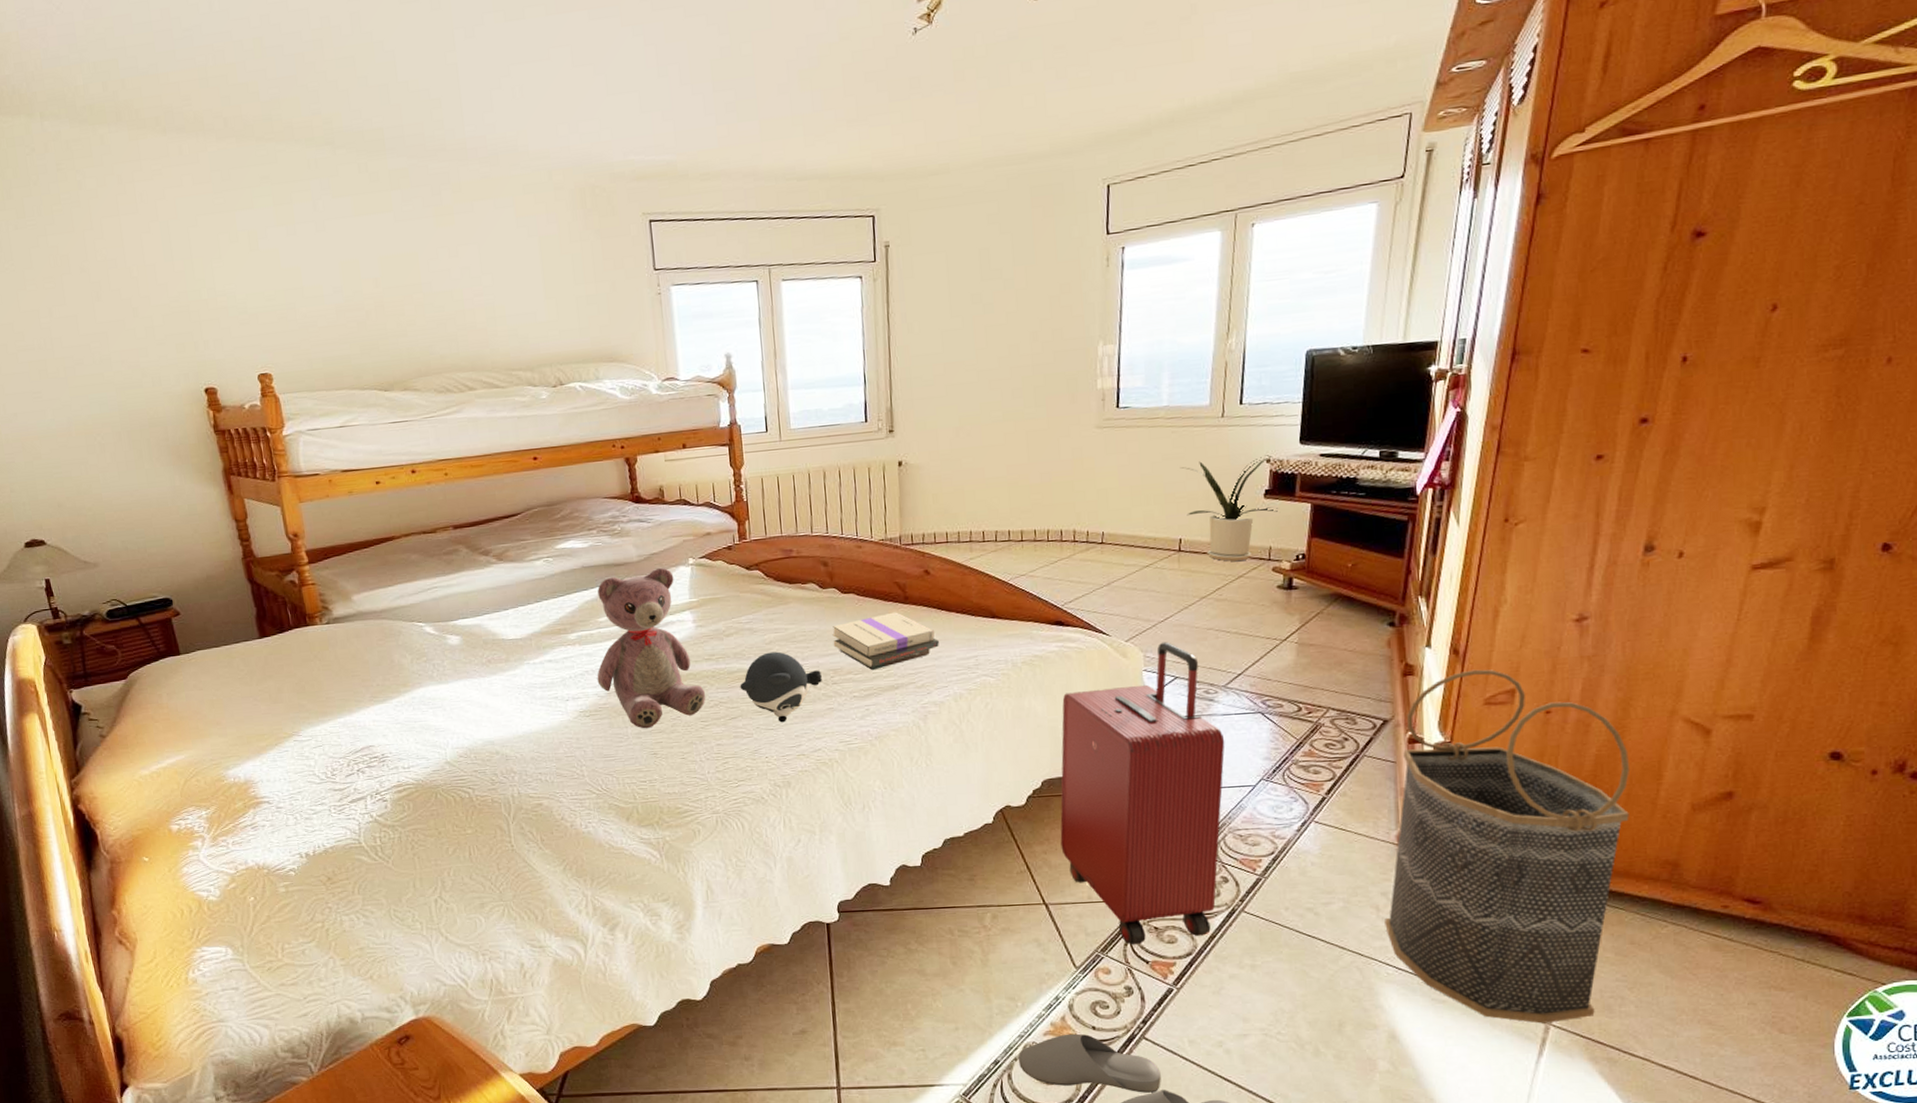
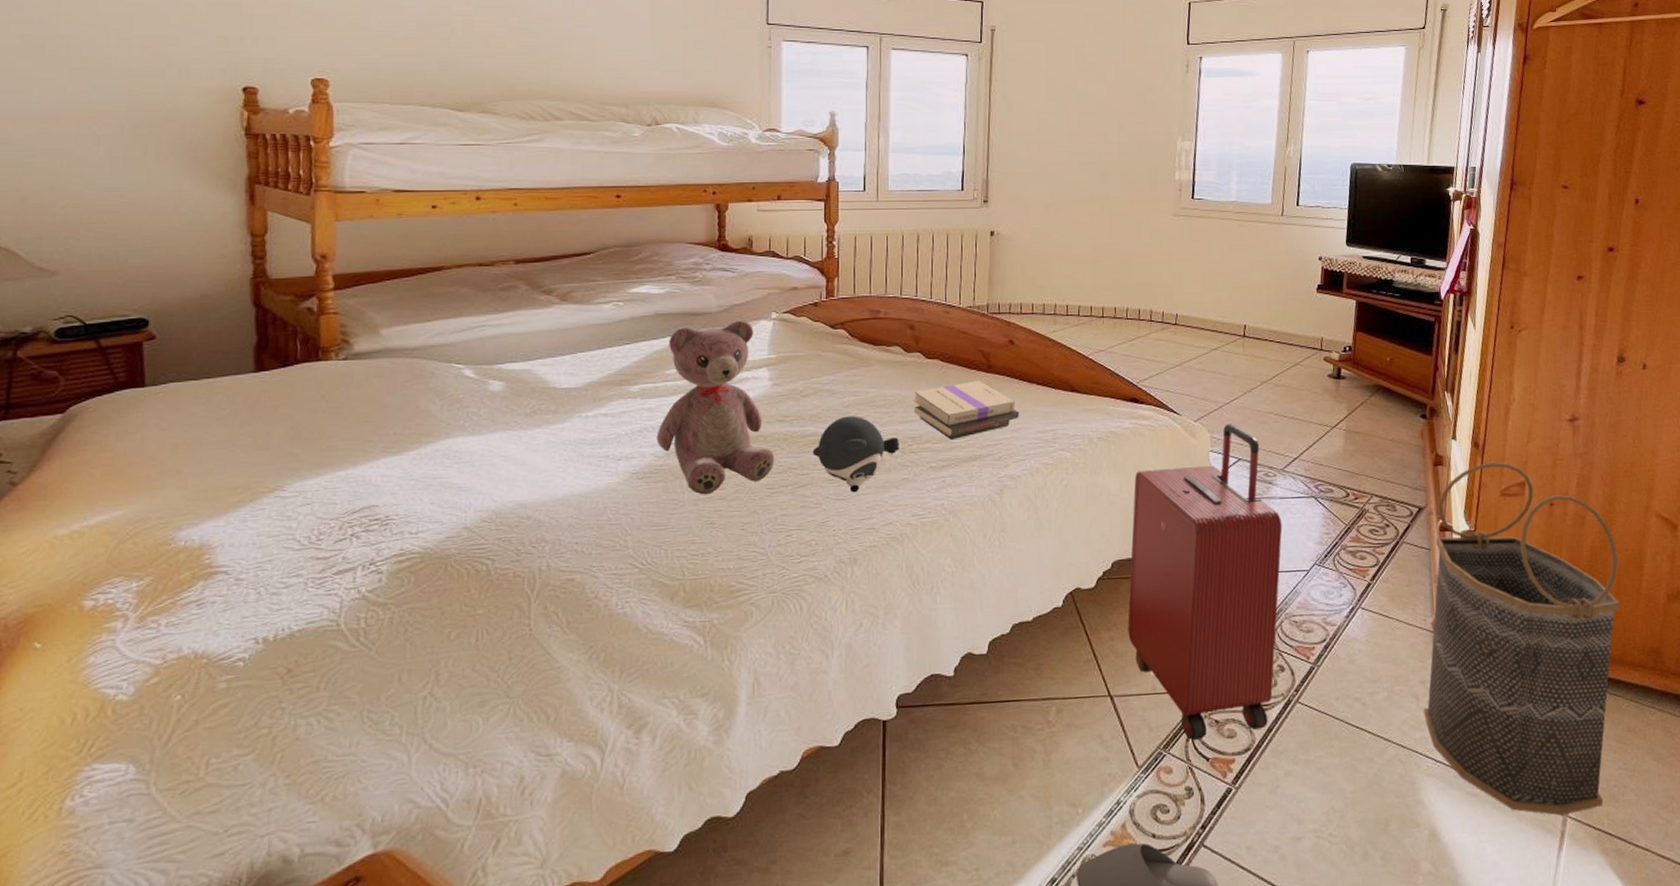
house plant: present [1179,455,1283,562] -> none [1245,253,1332,350]

